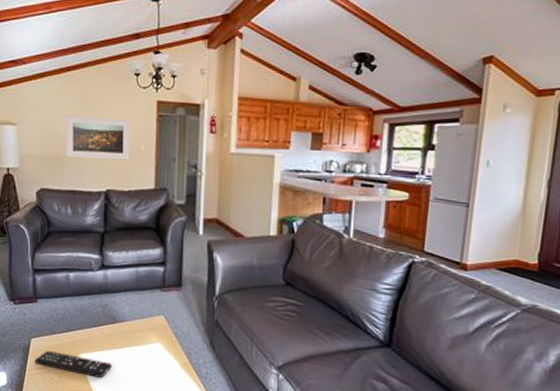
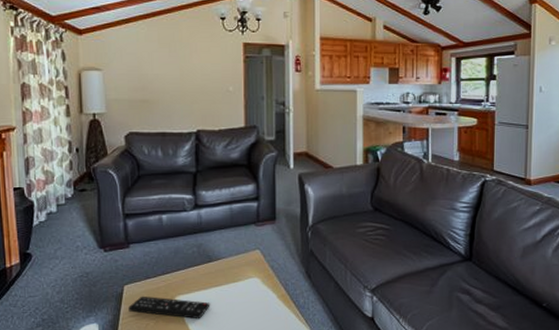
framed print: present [66,115,131,160] -> none [153,59,219,101]

